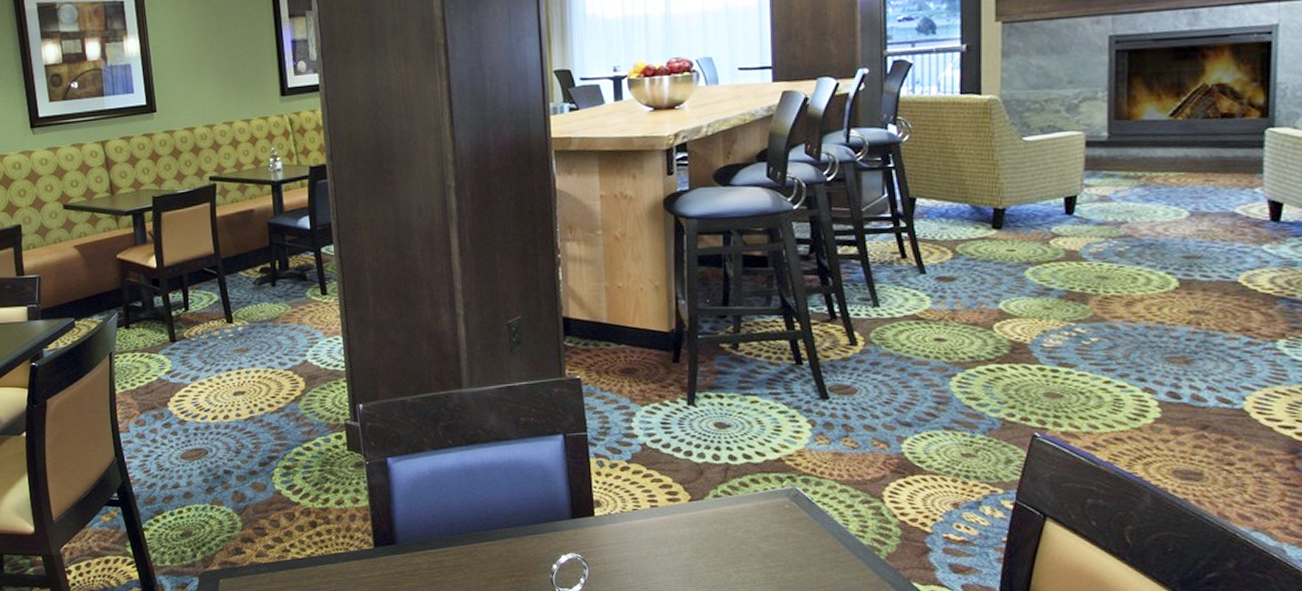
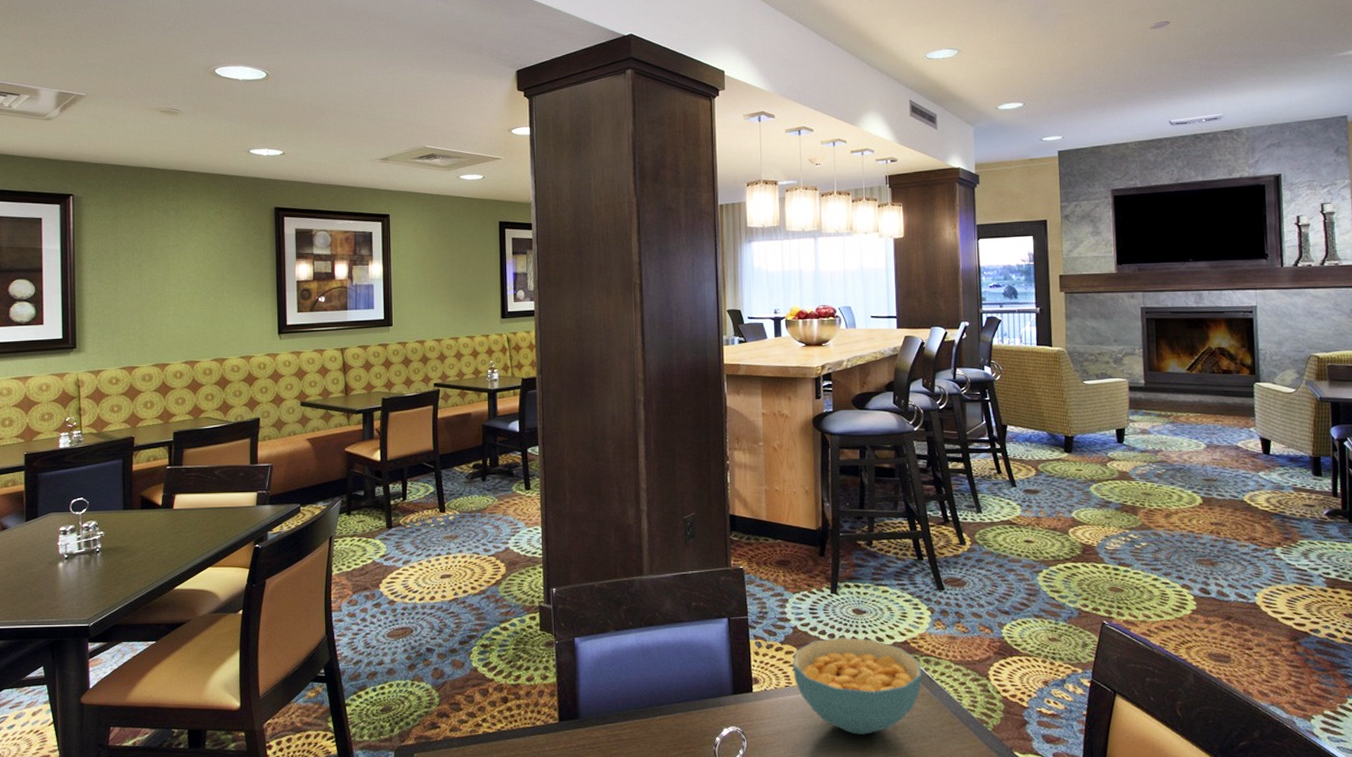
cereal bowl: none [641,454,800,563] -> present [793,637,922,735]

